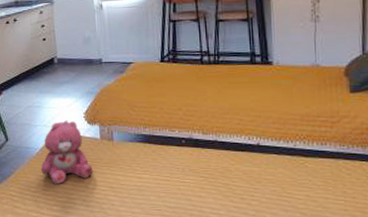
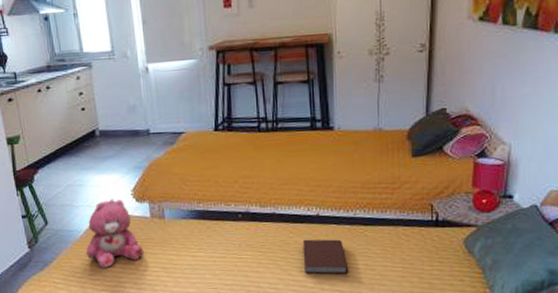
book: none [244,167,290,204] -> present [302,239,349,275]

